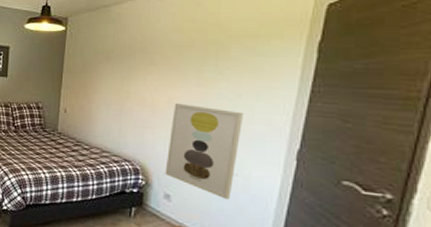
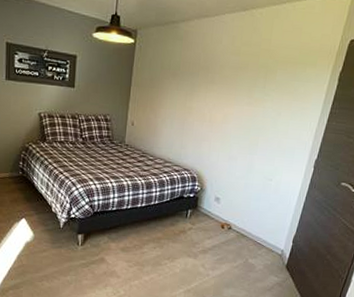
wall art: present [165,102,243,200] -> none [216,119,280,200]

